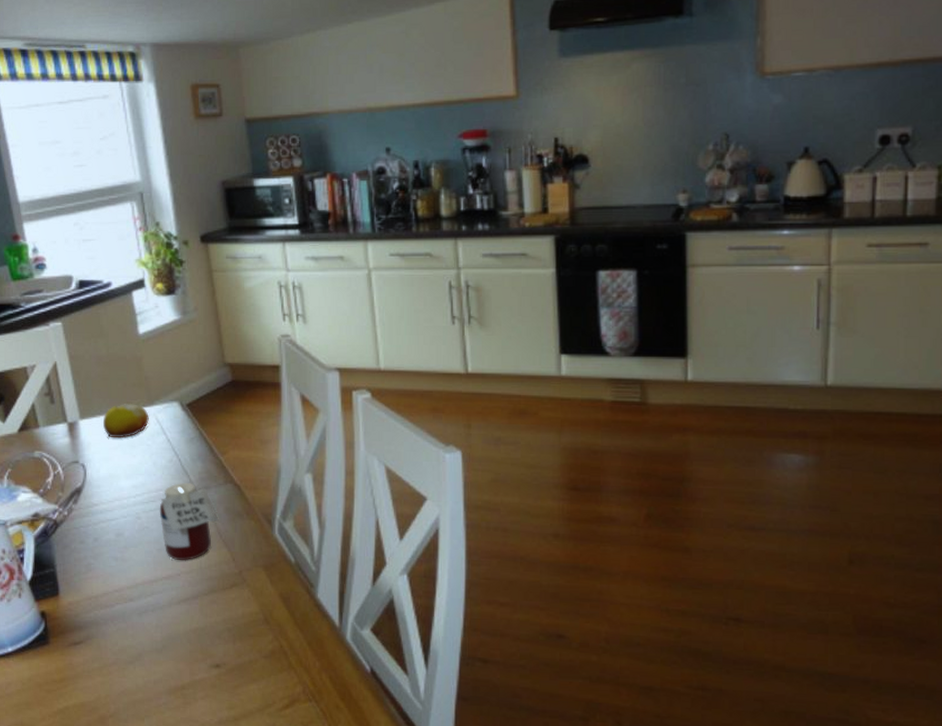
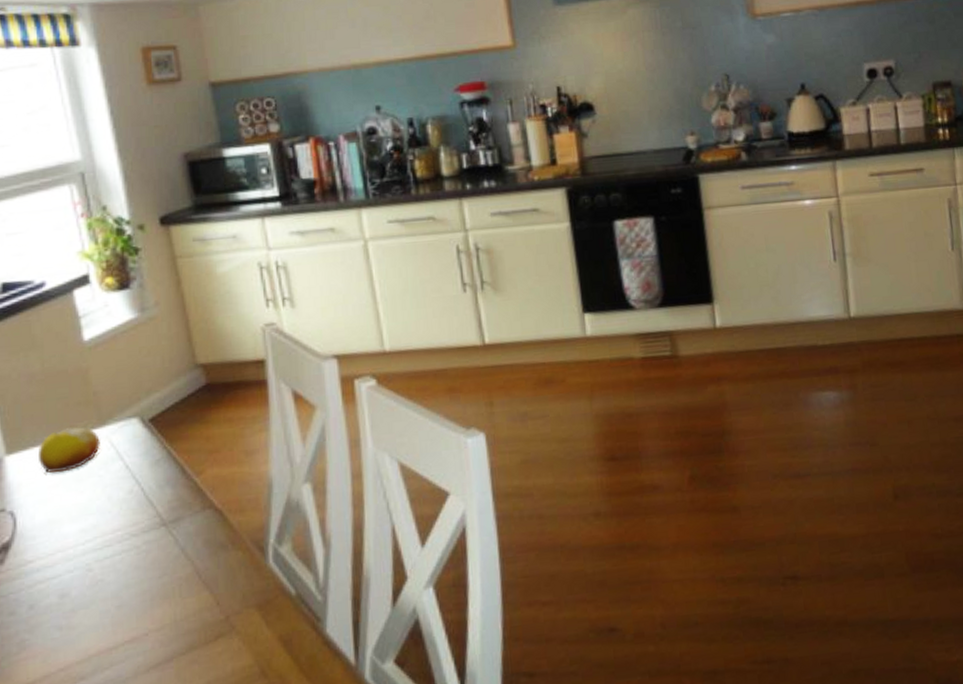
jar: present [159,482,219,561] -> none [117,514,197,616]

